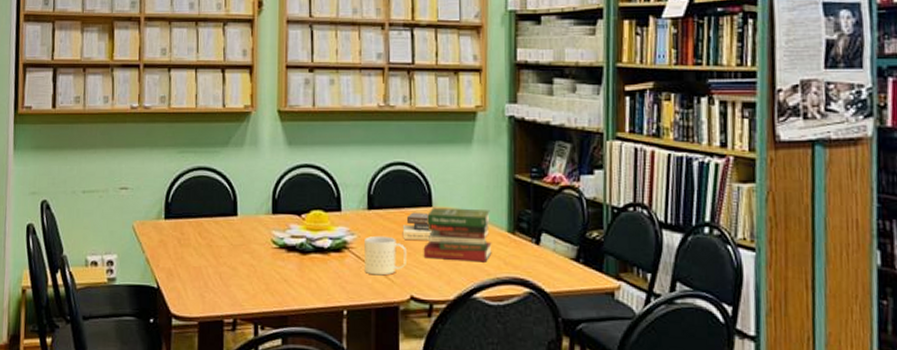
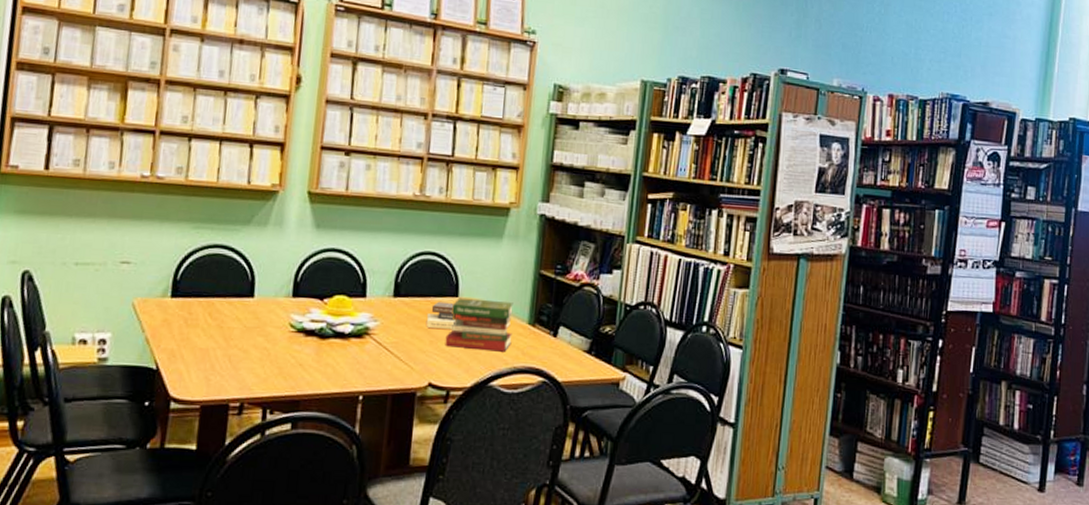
mug: present [364,235,406,276] -> none [384,323,429,363]

